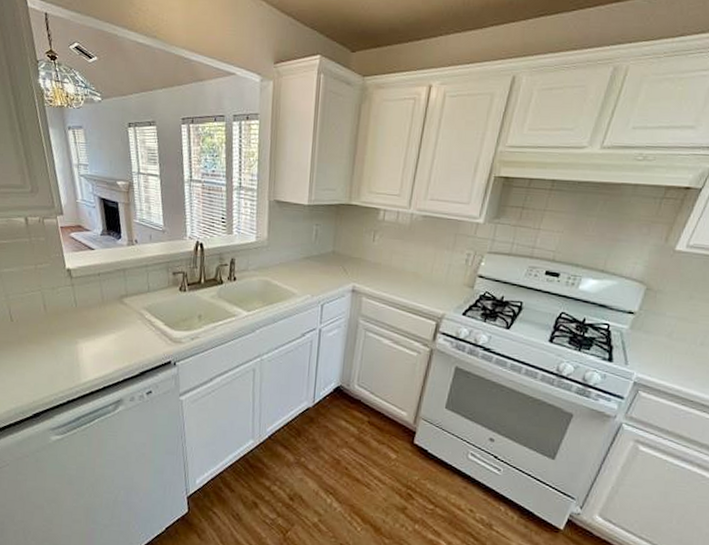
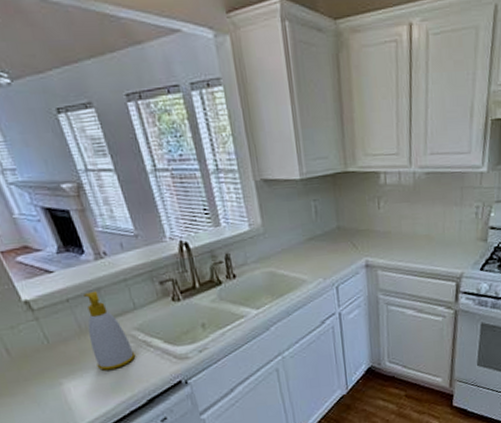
soap bottle: none [107,270,140,340] -> present [84,291,136,370]

